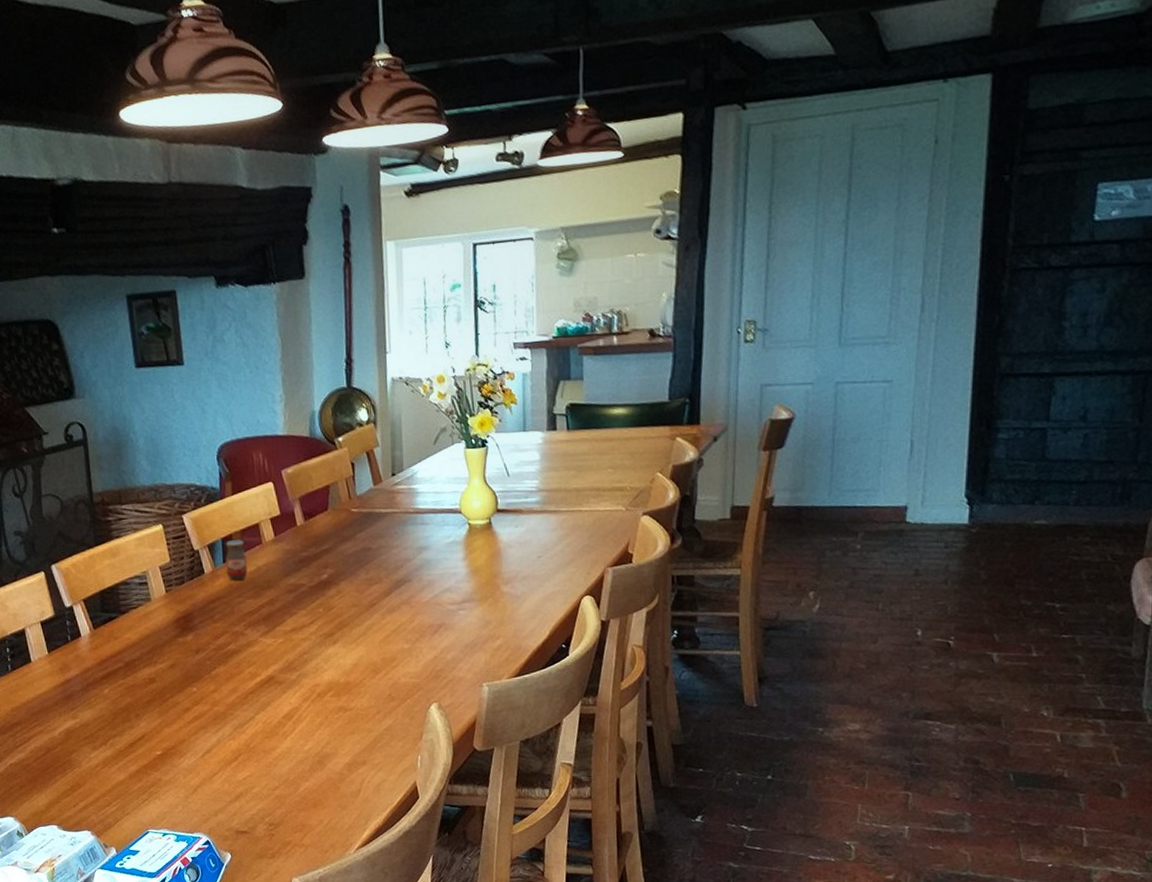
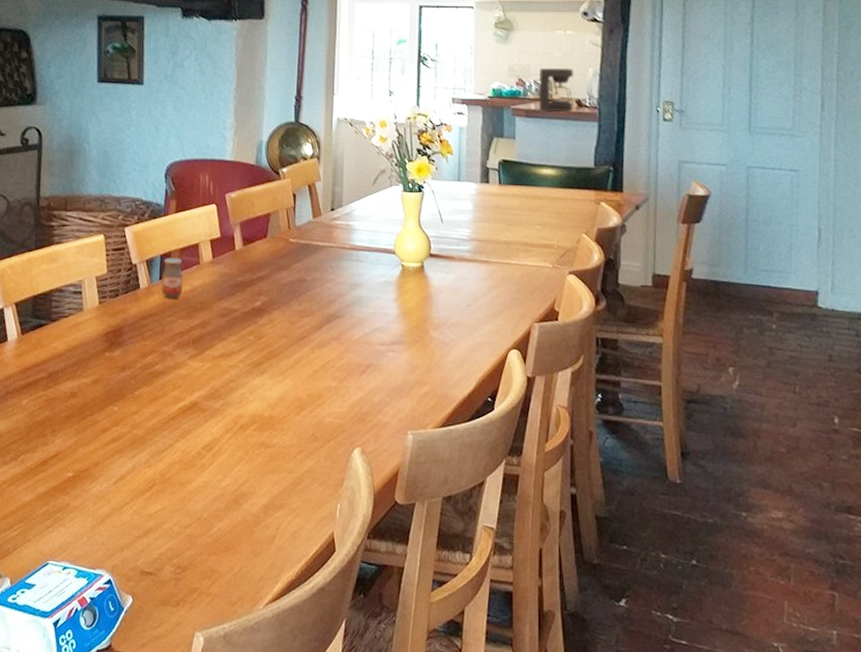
coffee maker: none [607,295,647,347] -> present [538,67,575,113]

